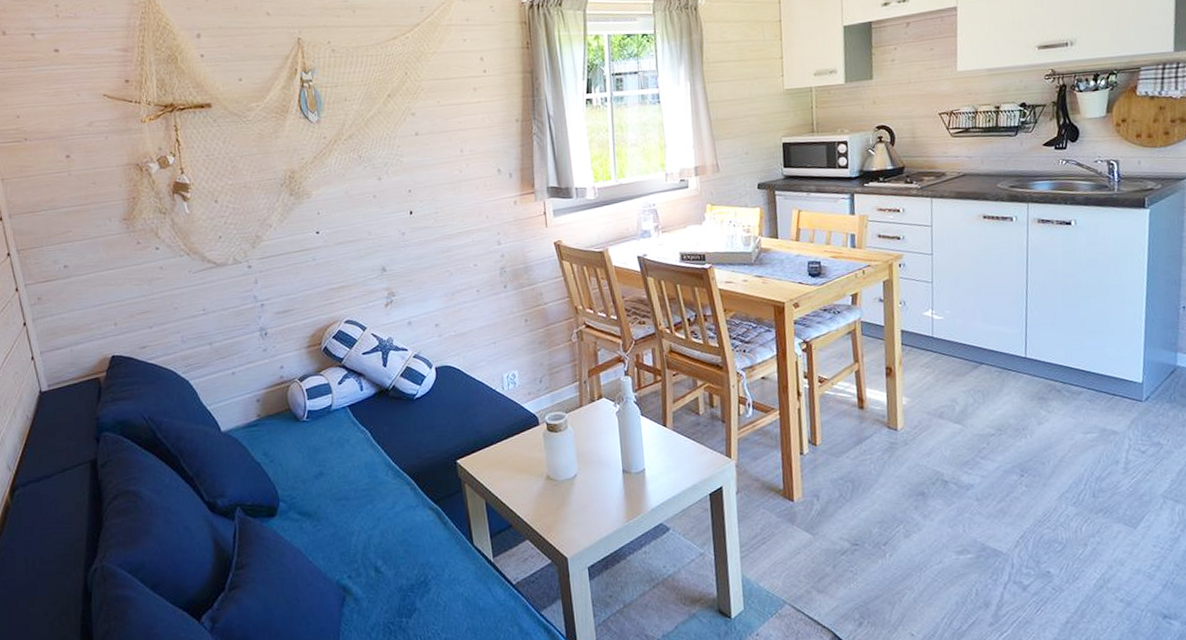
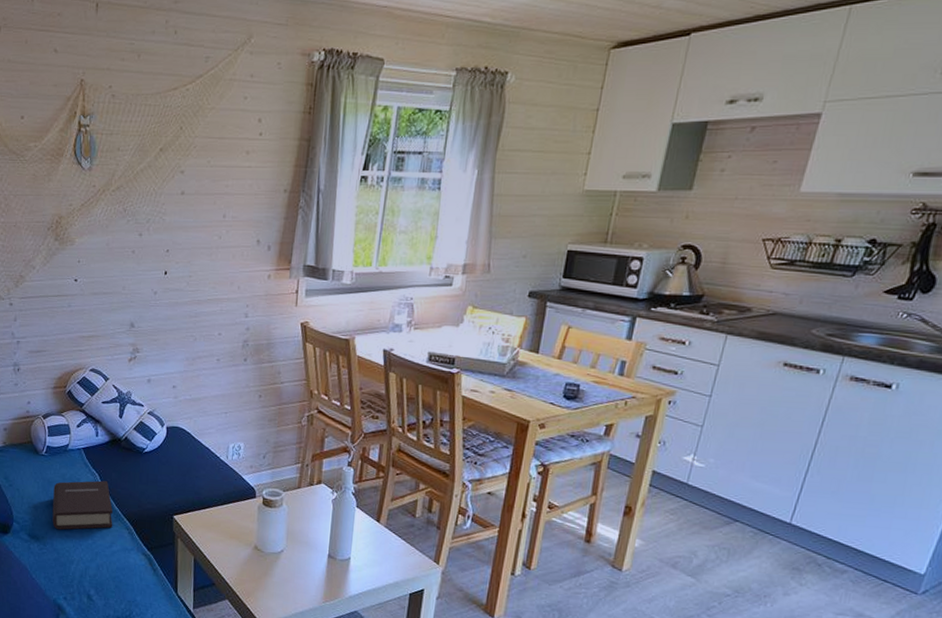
book: none [321,437,393,501] -> present [52,480,113,530]

